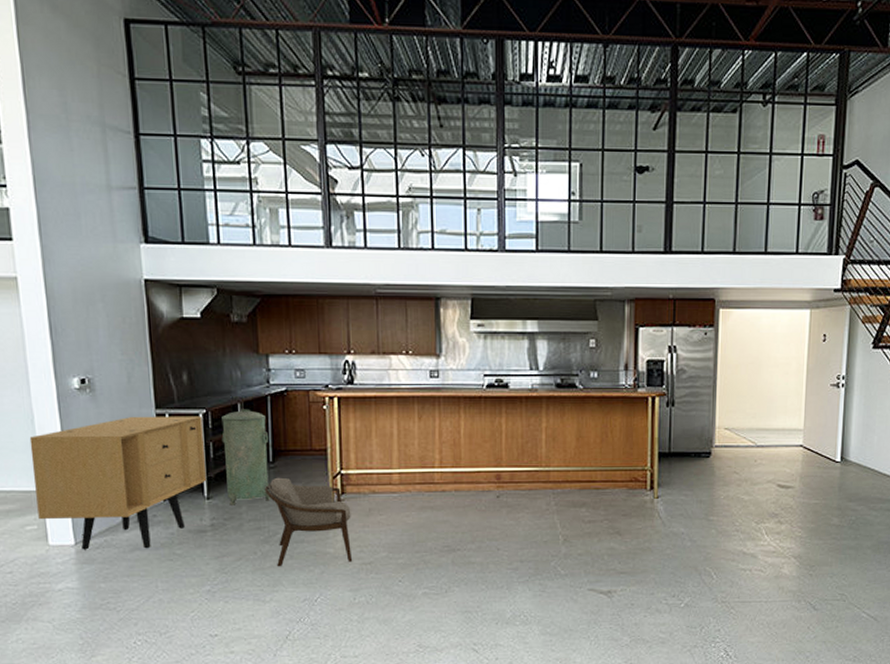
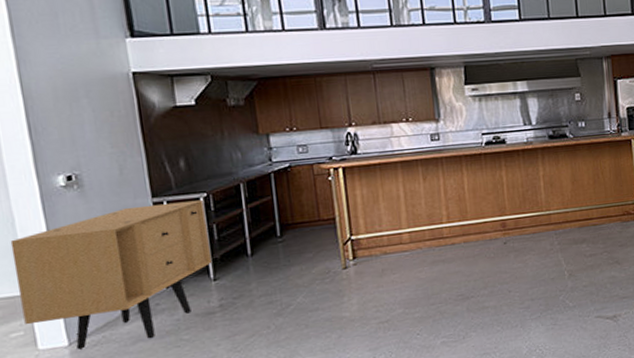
trash can: present [221,409,271,505] -> none [224,187,282,284]
chair: present [265,477,352,567] -> none [274,250,369,338]

